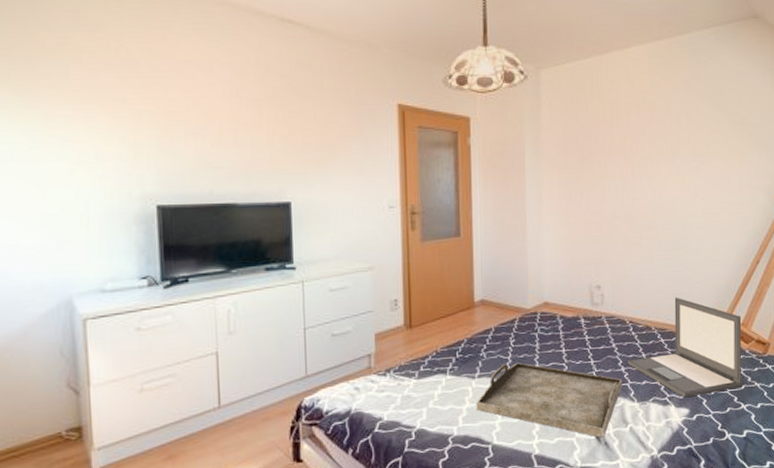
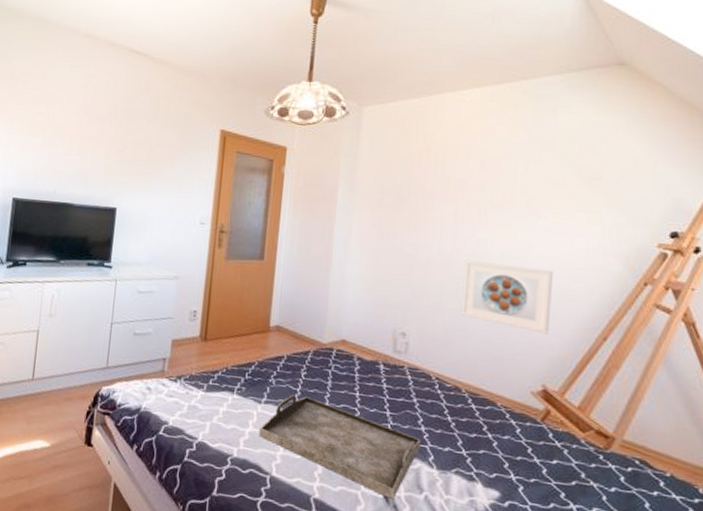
laptop: present [628,297,742,398] -> none [430,361,578,483]
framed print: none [644,209,716,266] -> present [461,259,553,334]

